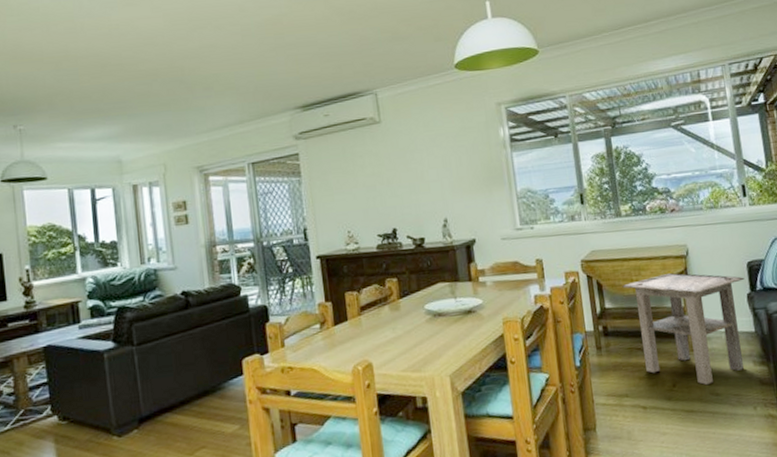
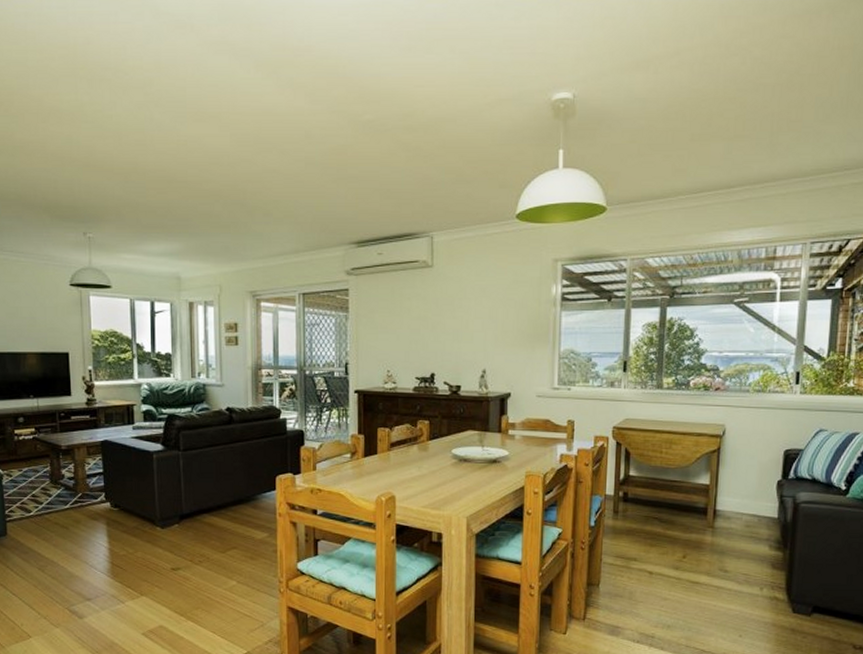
side table: present [622,273,745,385] -> none [650,451,779,560]

